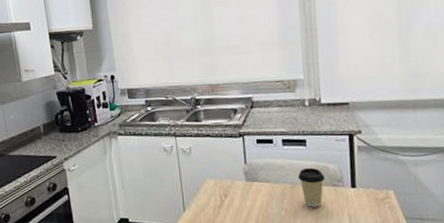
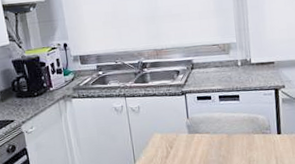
coffee cup: present [297,167,325,207] -> none [232,119,255,153]

